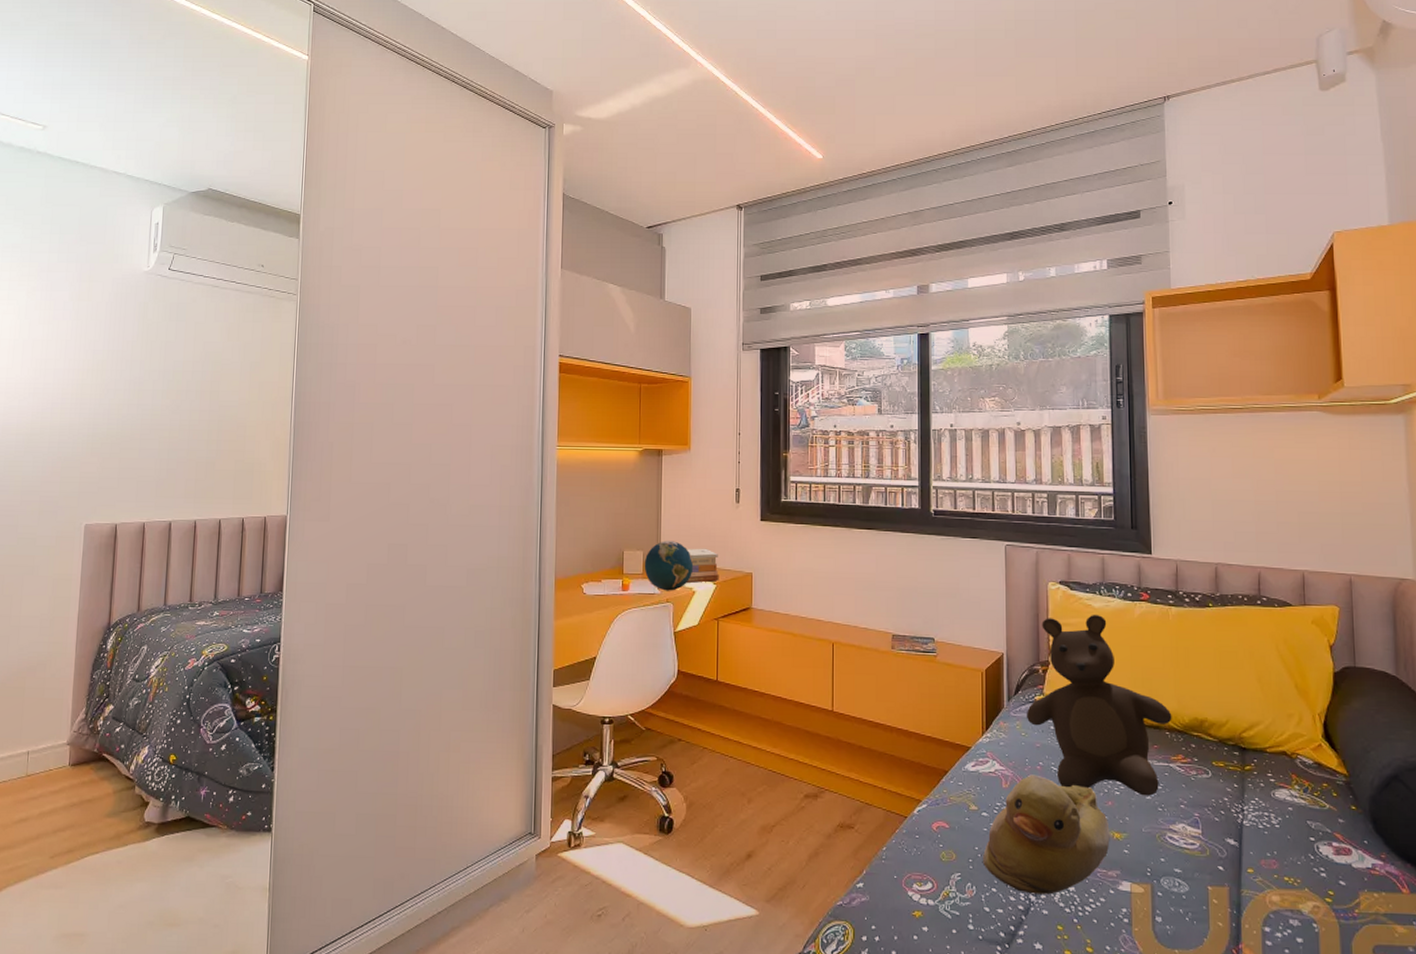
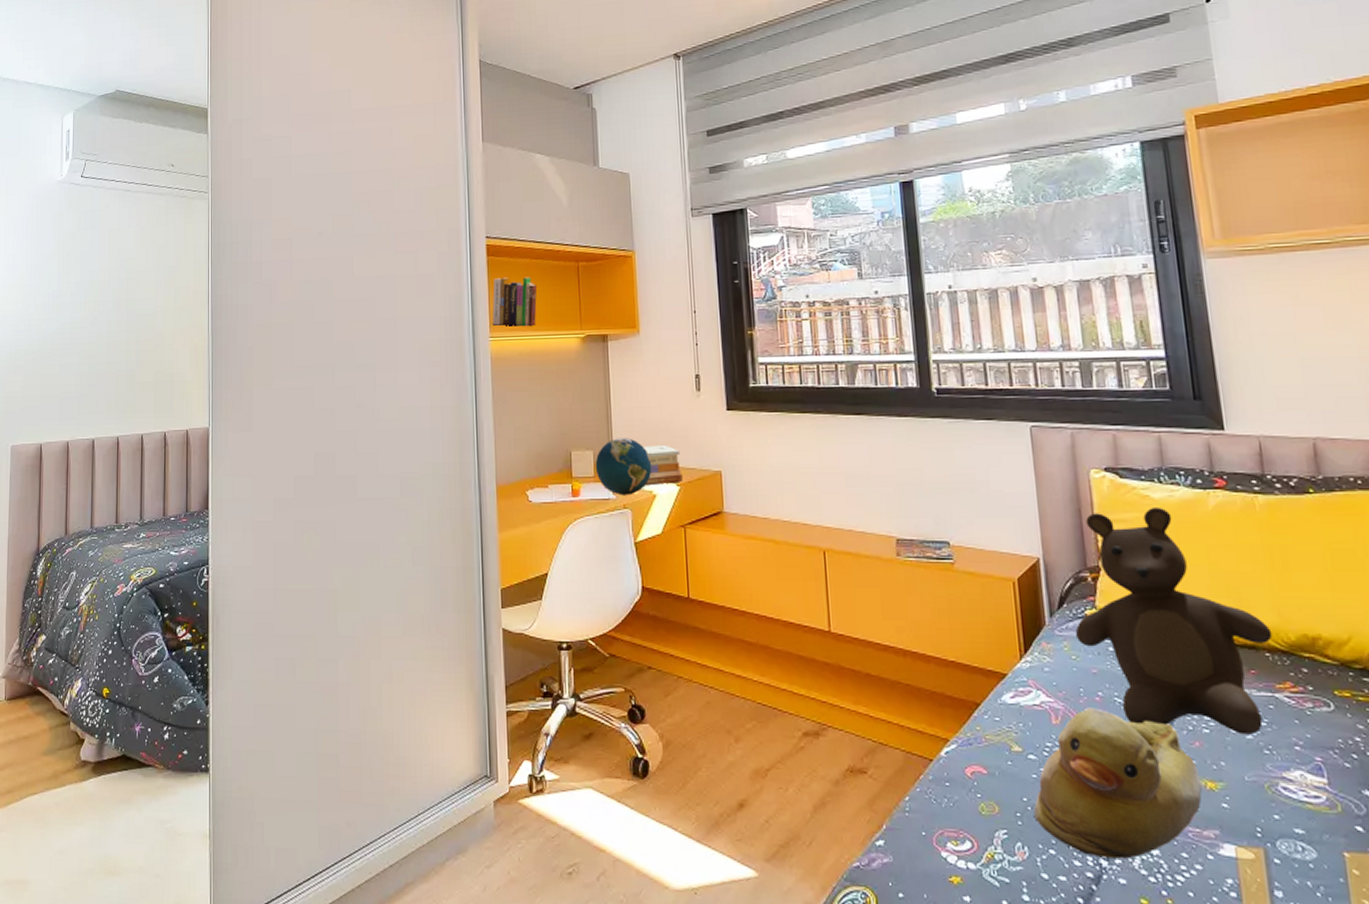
books: none [560,393,602,439] -> present [492,277,537,327]

